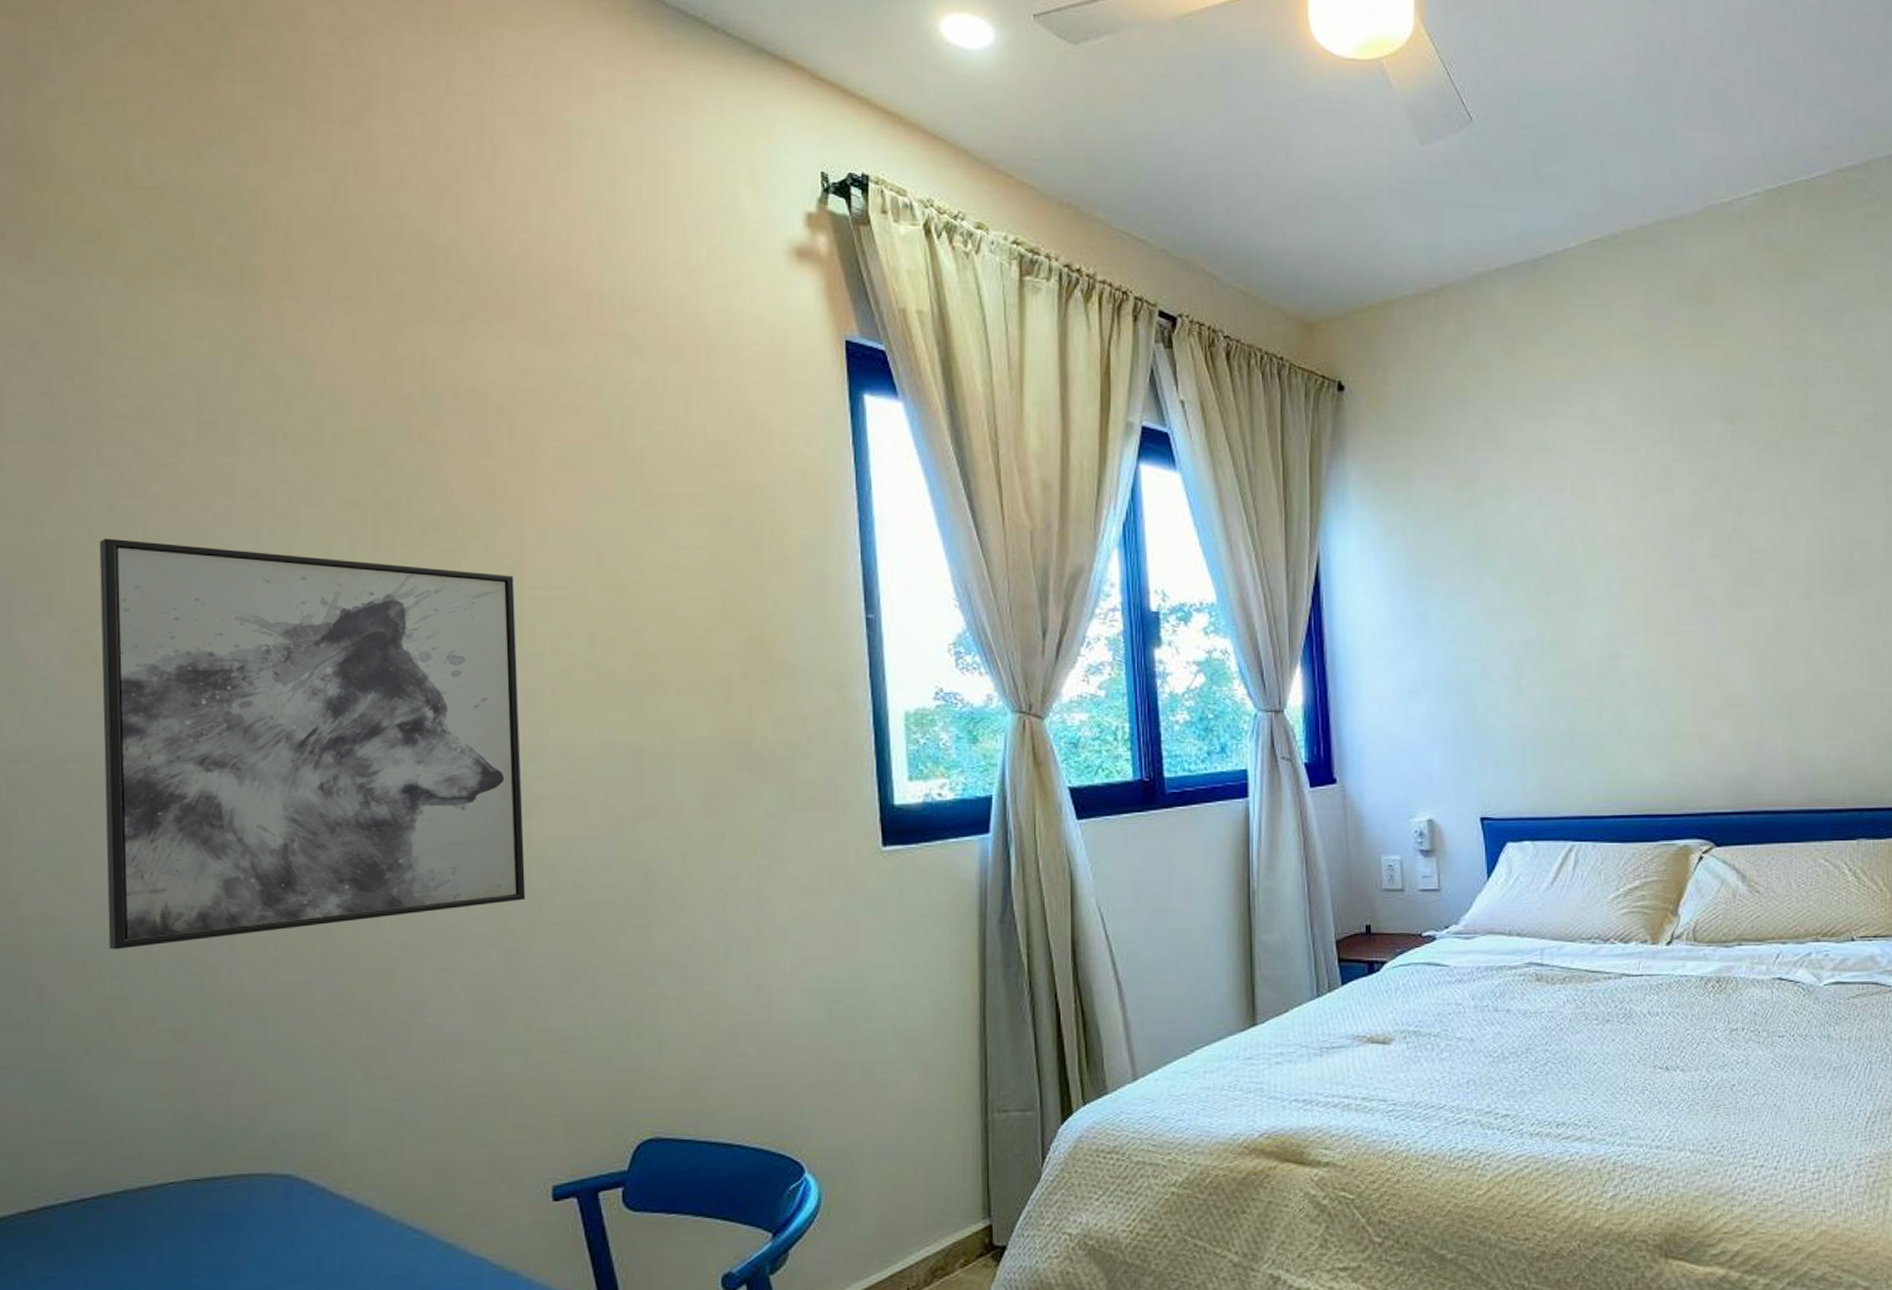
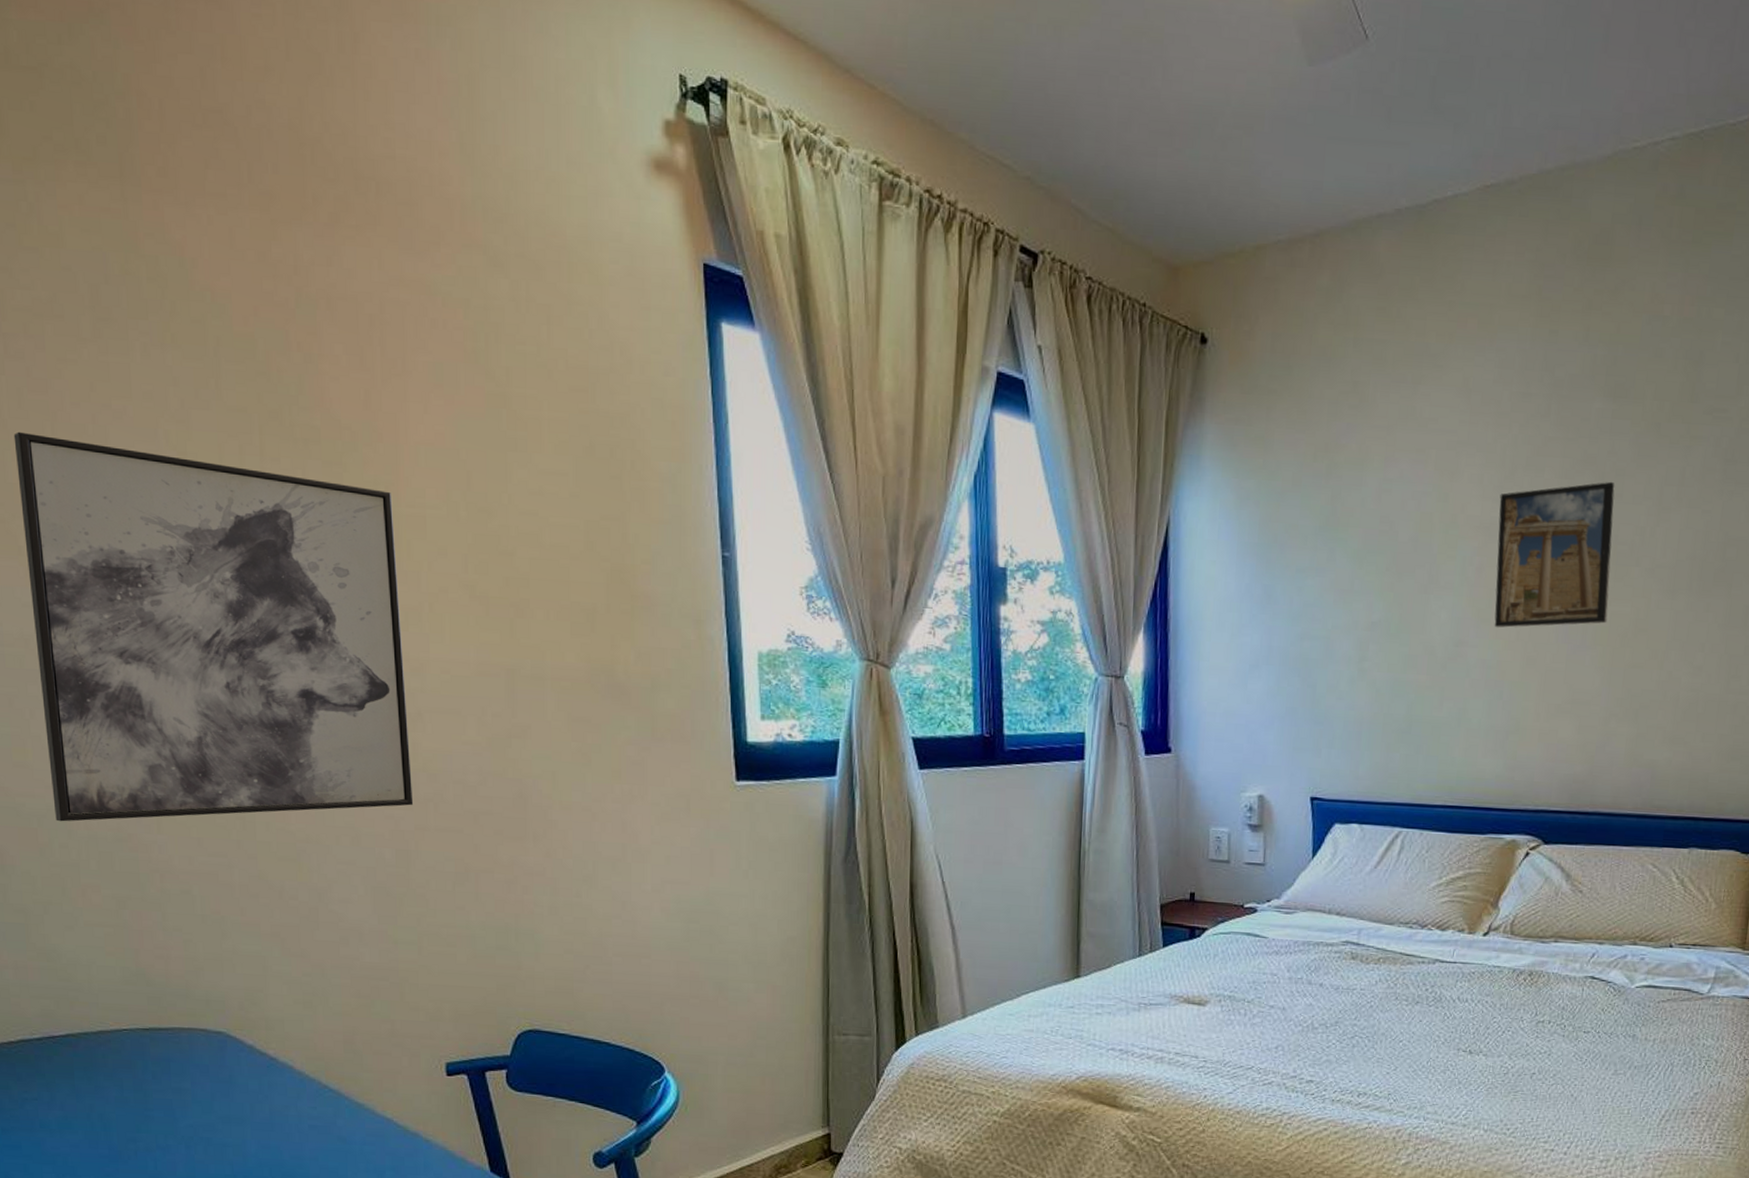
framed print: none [1635,495,1750,639] -> present [1494,481,1615,628]

